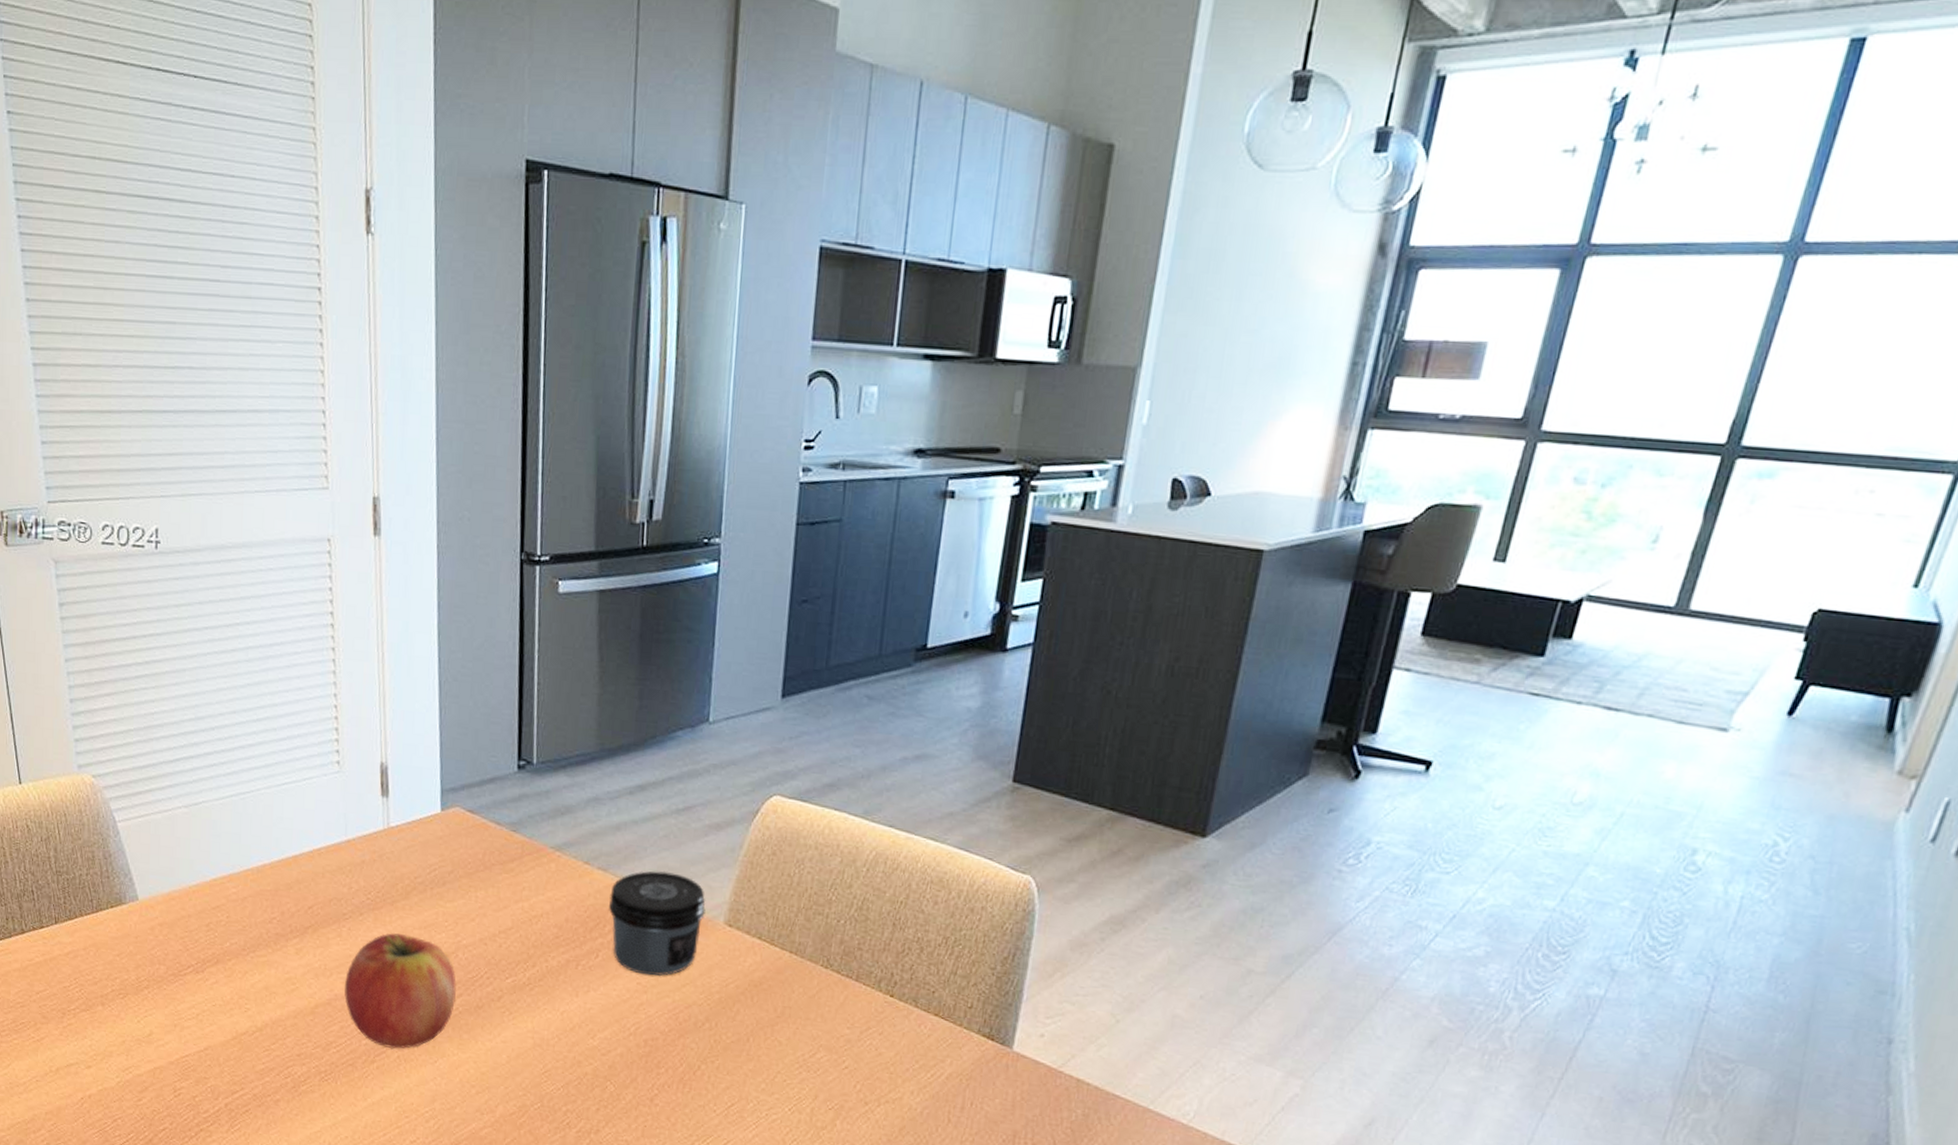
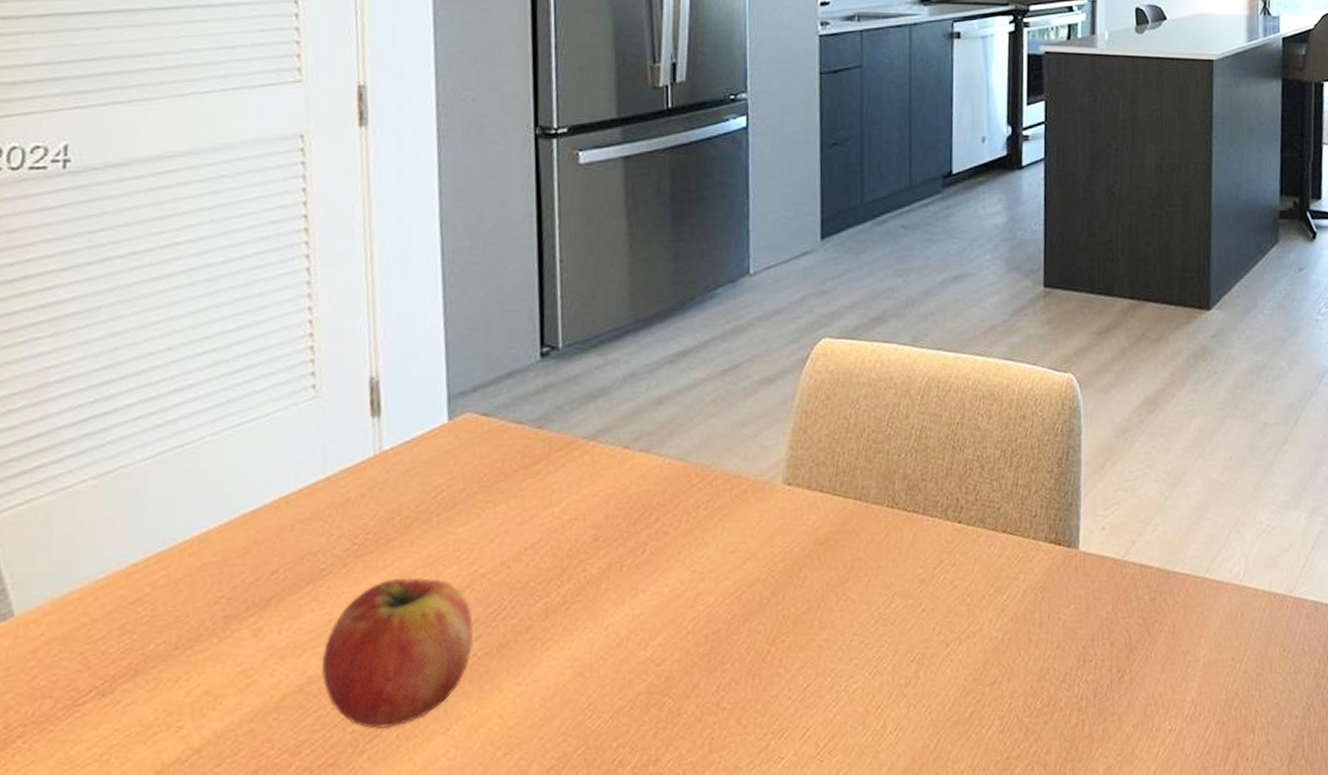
jar: present [609,870,706,976] -> none [655,439,762,560]

